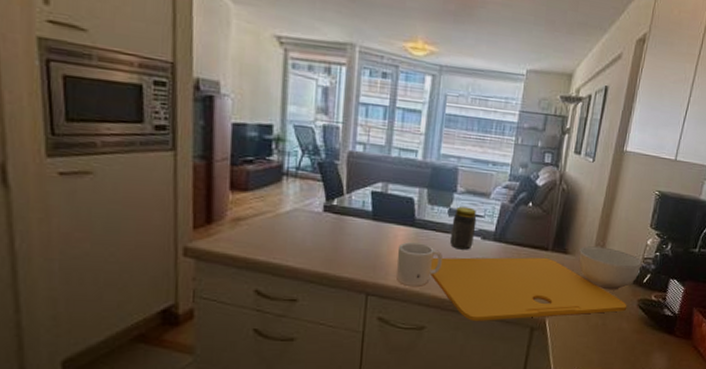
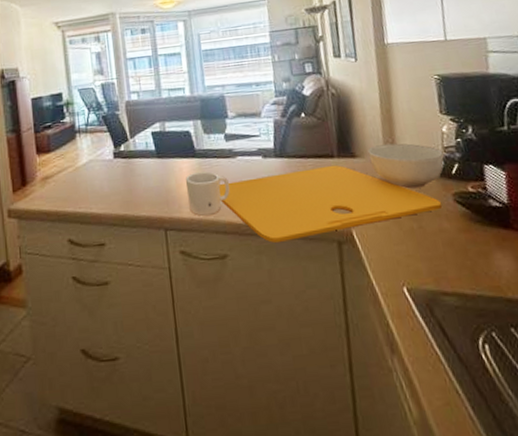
jar: present [449,206,477,250] -> none [230,129,256,172]

